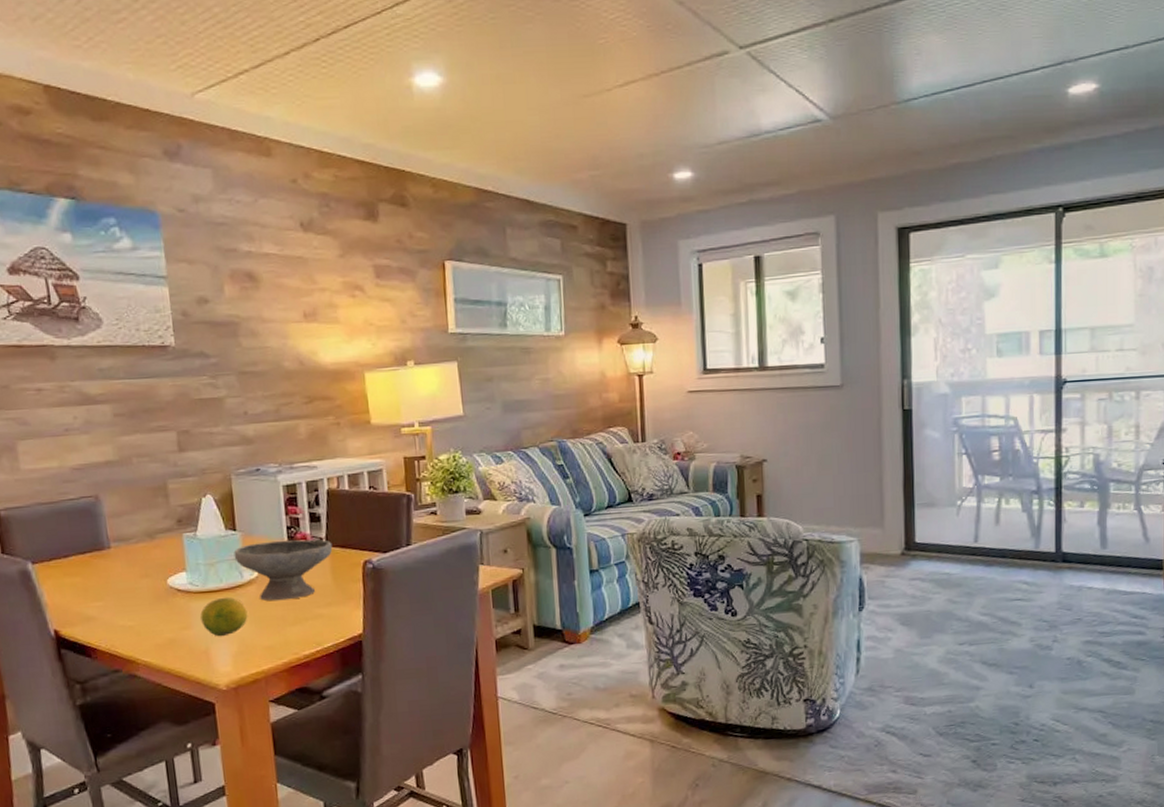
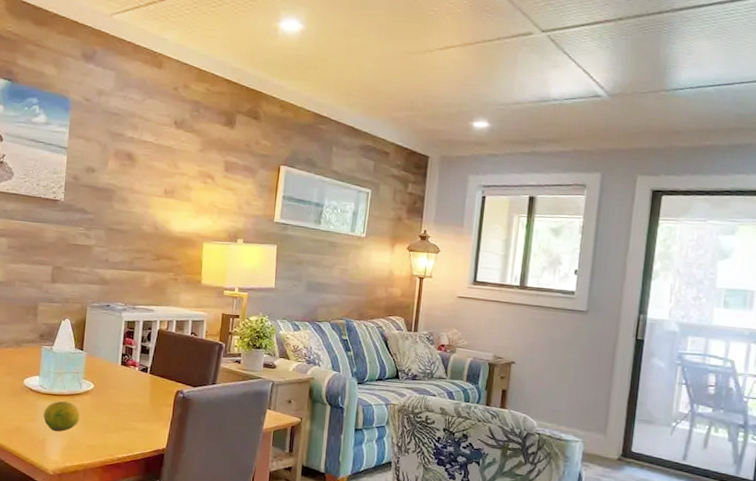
bowl: present [233,539,333,601] -> none [78,362,155,412]

